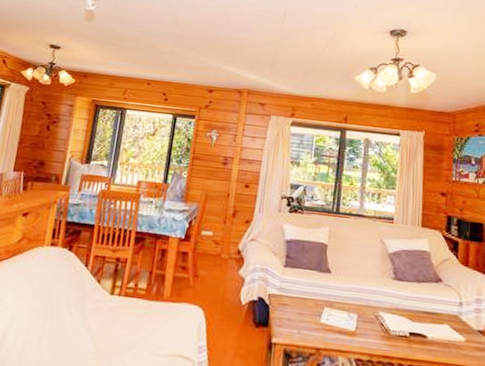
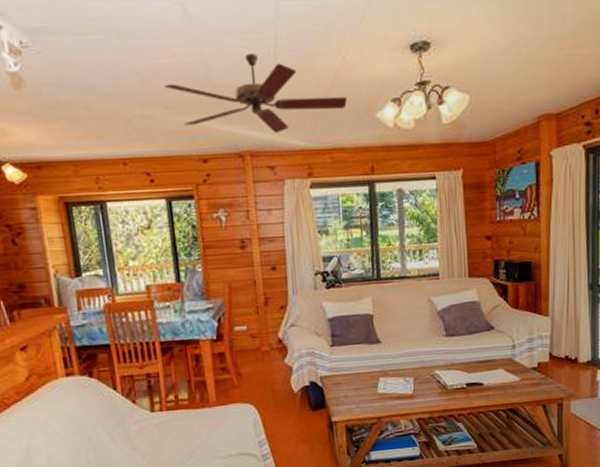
ceiling fan: none [193,20,333,80] -> present [164,54,347,133]

